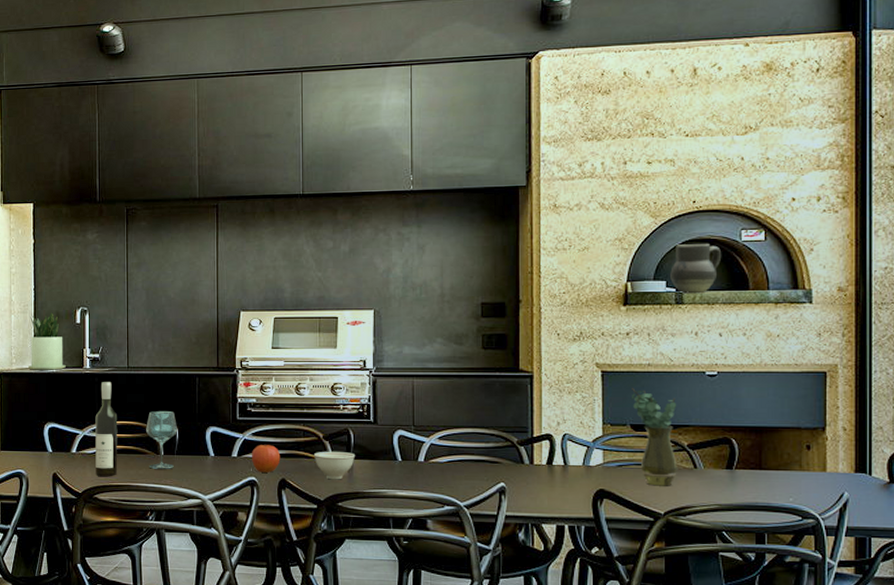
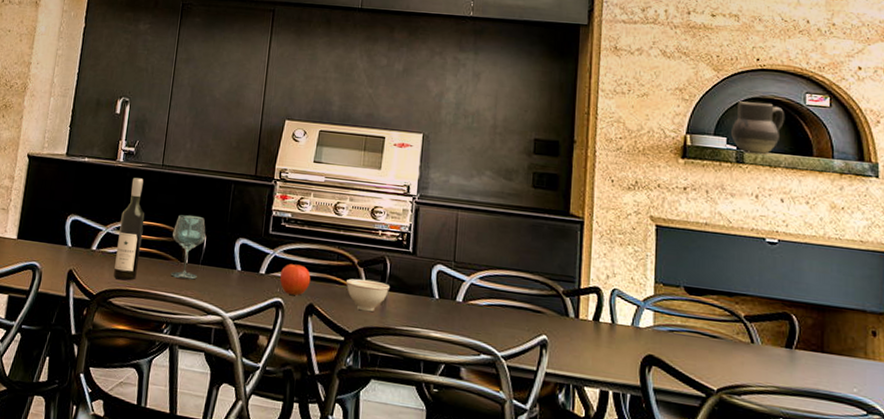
planter: present [27,312,67,370] -> none [59,98,100,160]
vase: present [632,387,677,486] -> none [687,246,735,360]

